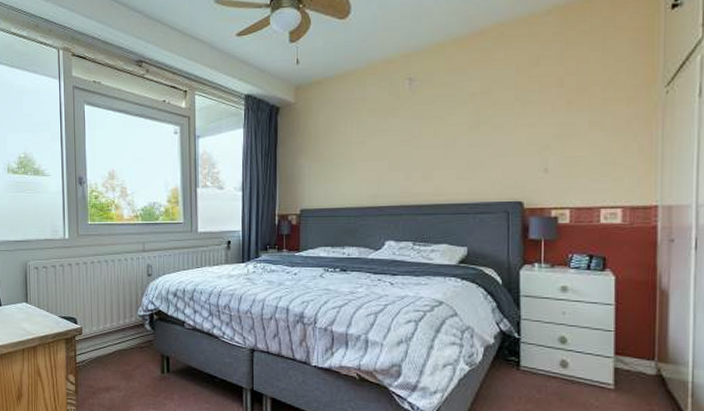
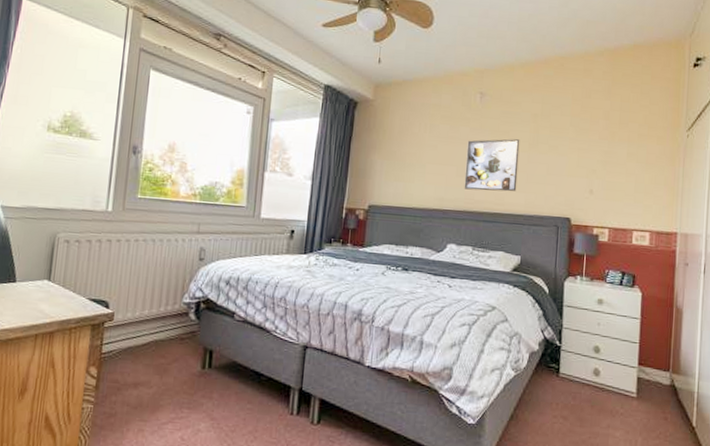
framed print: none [398,123,458,183] -> present [464,139,520,192]

